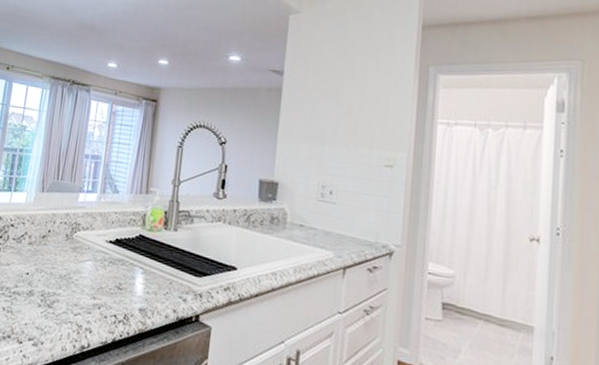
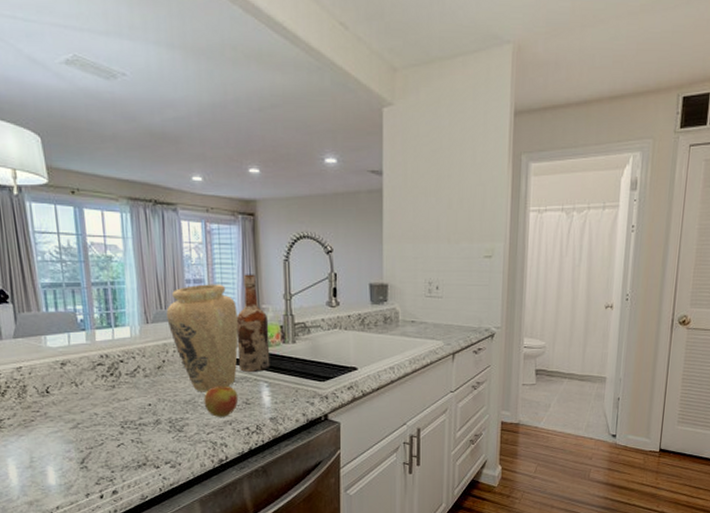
vase: none [60,160,127,270] -> present [166,284,238,392]
apple: none [77,258,112,299] -> present [204,379,239,417]
wine bottle: none [118,155,155,256] -> present [236,274,270,372]

